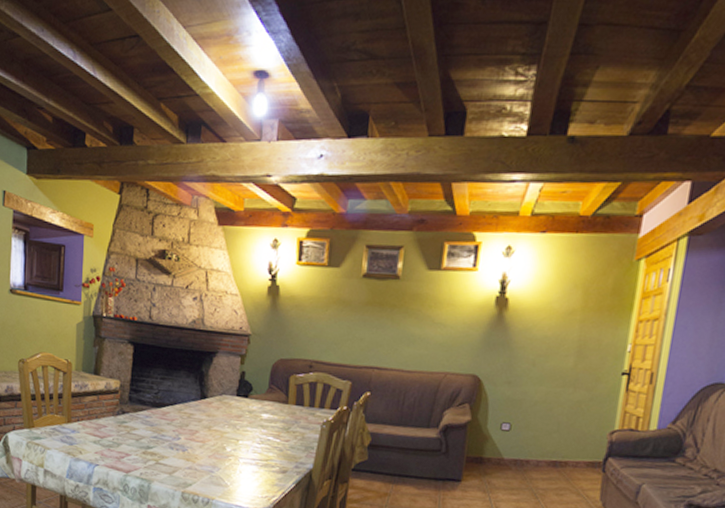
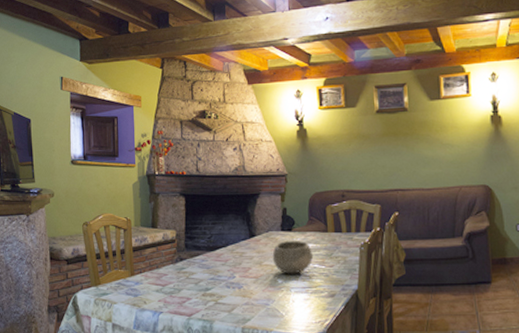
bowl: none [223,407,268,445] -> present [272,241,313,274]

